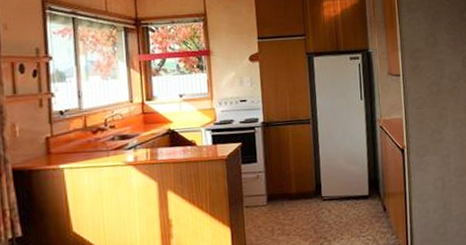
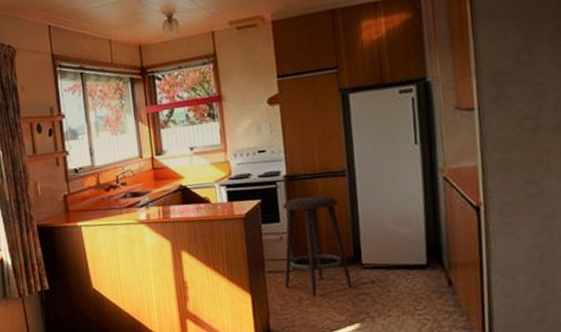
stool: none [260,140,314,227] -> present [282,195,353,298]

